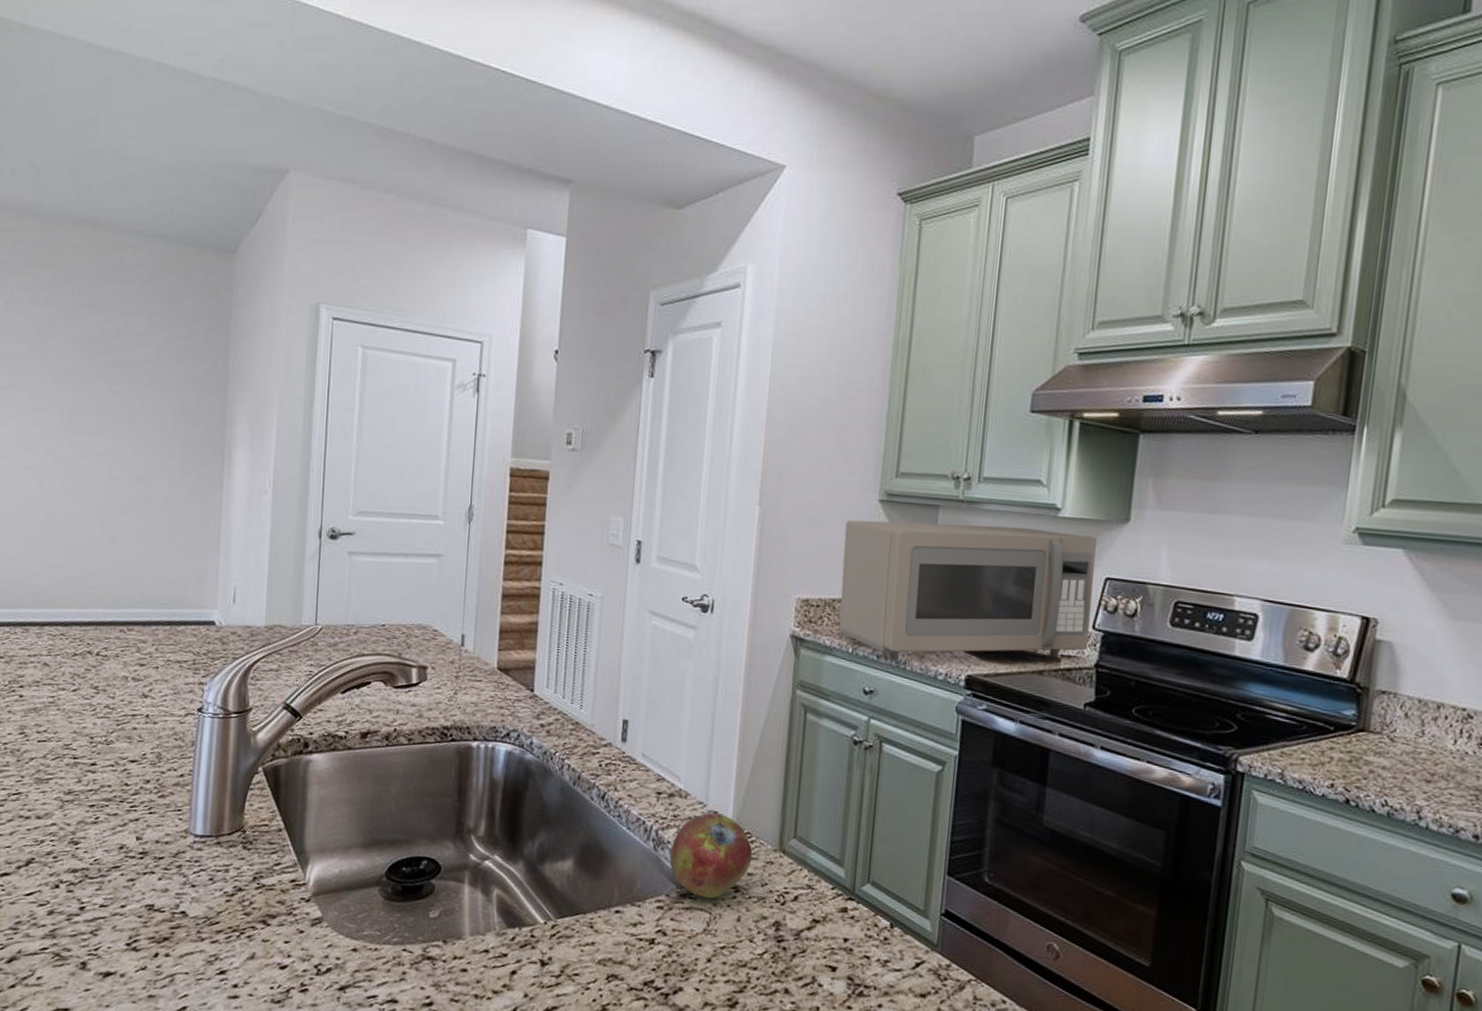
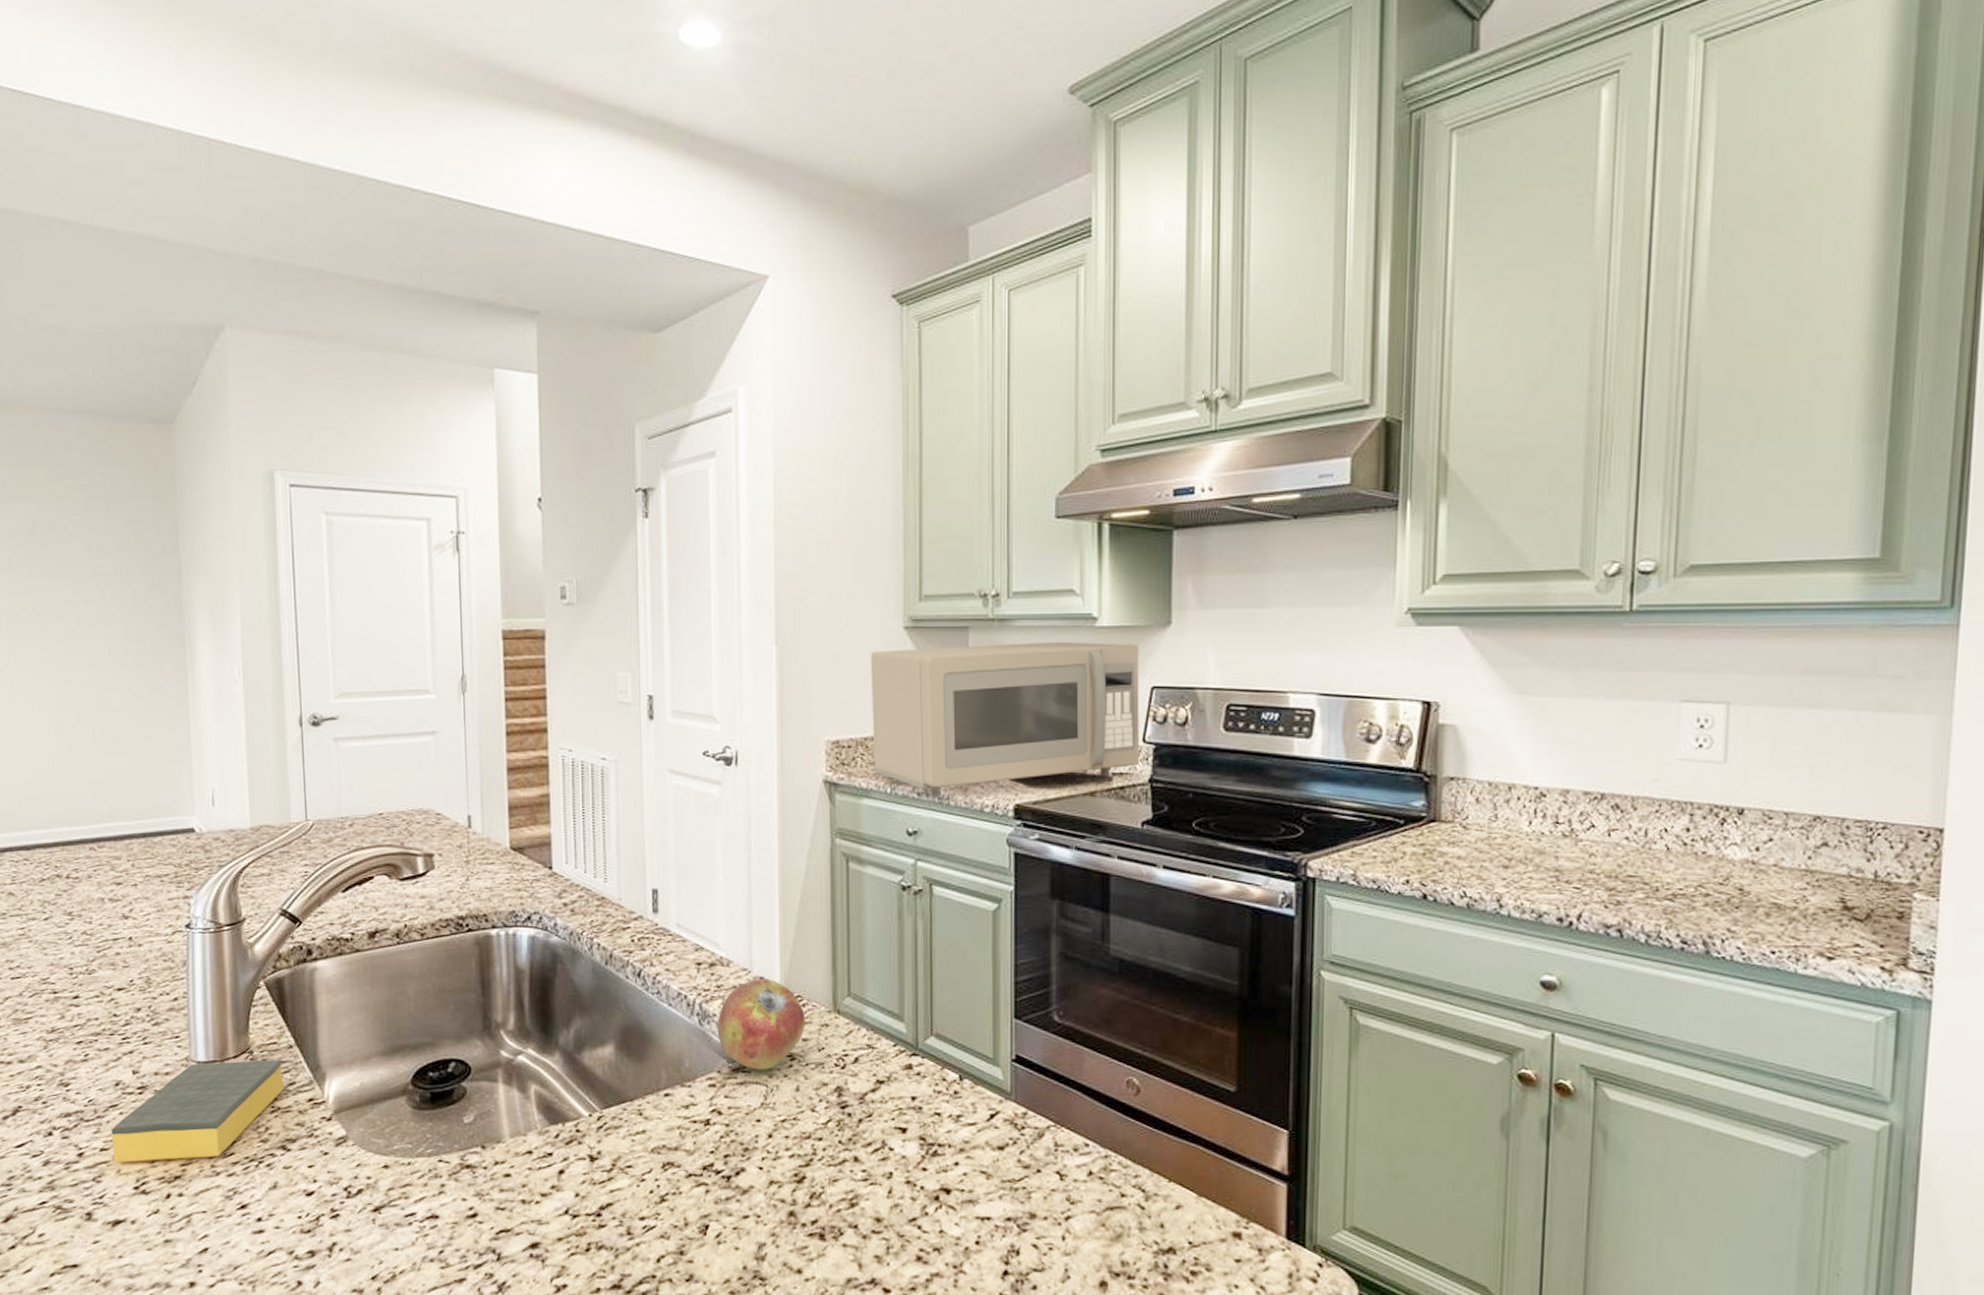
sponge: none [111,836,271,924] -> present [111,1060,284,1163]

